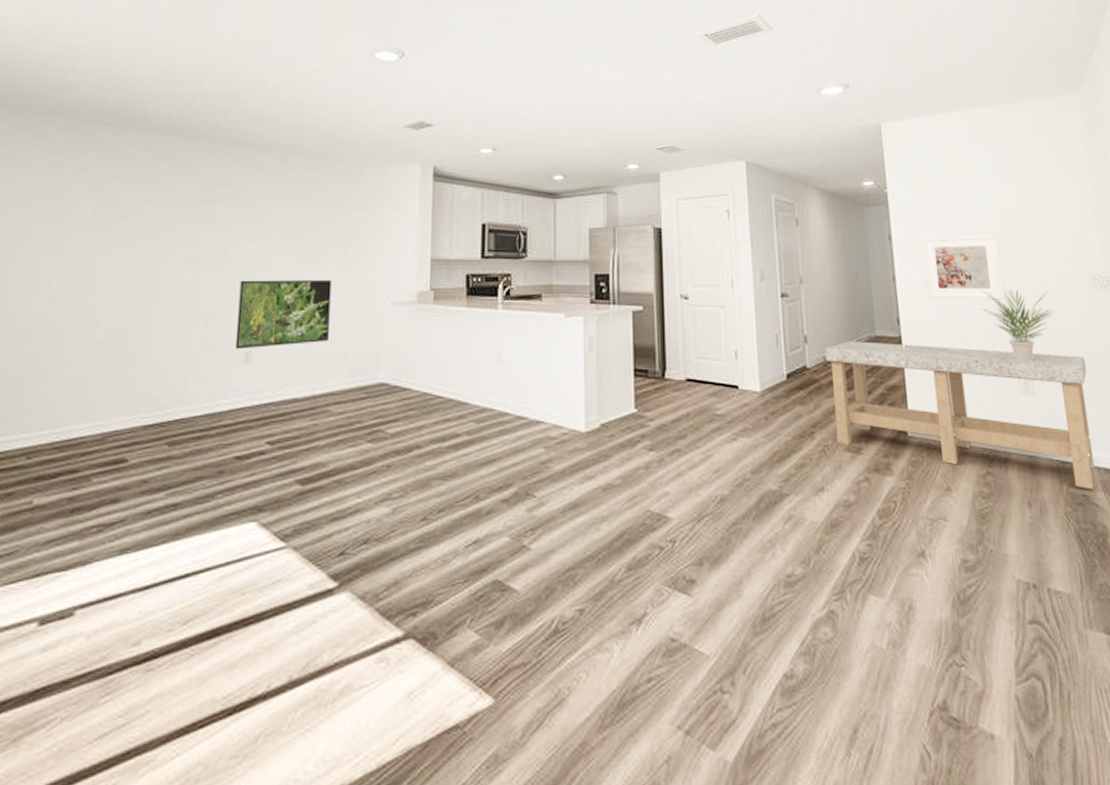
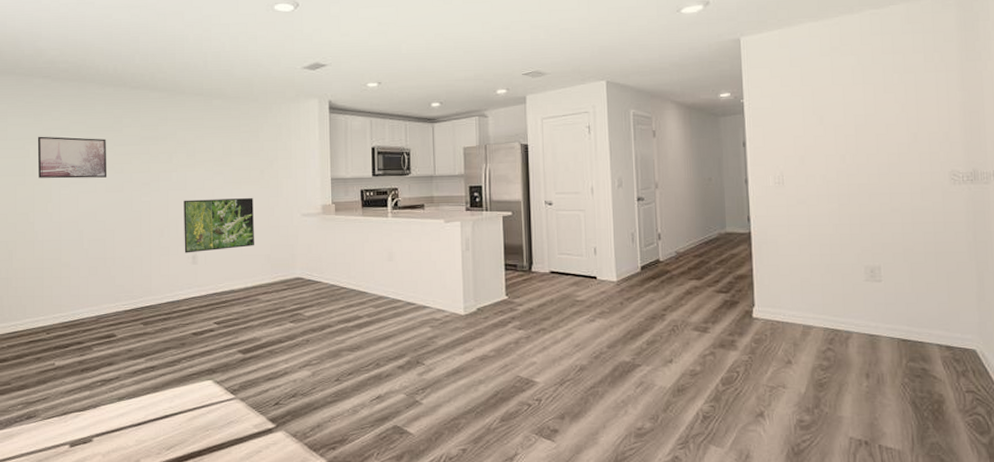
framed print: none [45,191,145,248] -> present [37,136,107,179]
table: present [824,341,1095,490] -> none [676,237,937,364]
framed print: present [921,234,1006,300] -> none [776,137,858,199]
potted plant: present [979,289,1055,361] -> none [830,187,908,252]

